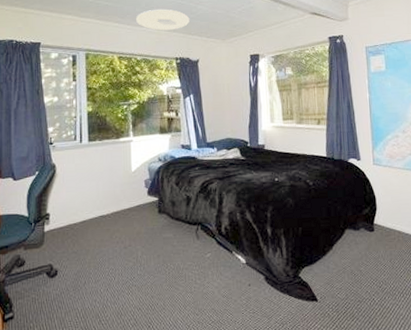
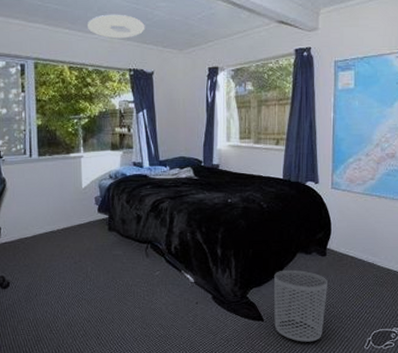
waste bin: none [325,246,379,322] -> present [274,269,328,342]

